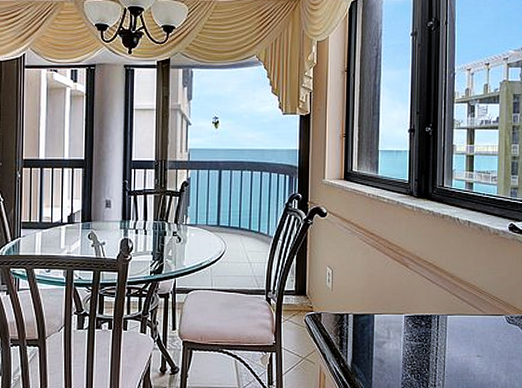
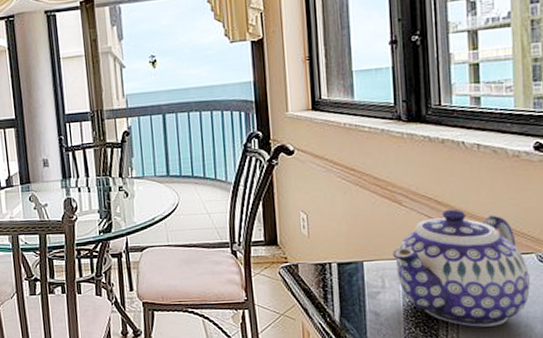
teapot: none [398,274,500,376] -> present [393,208,530,327]

